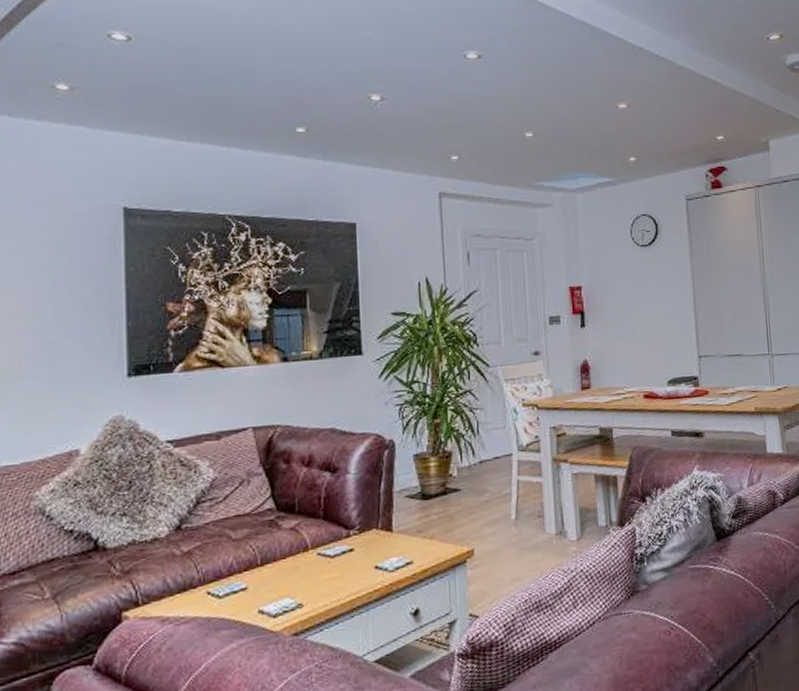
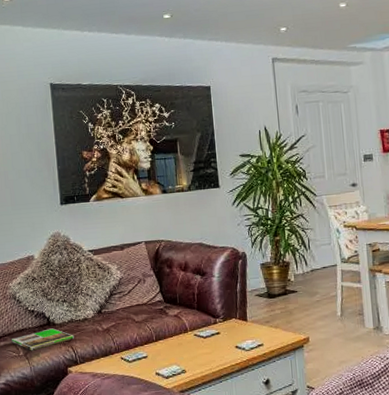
magazine: none [33,555,137,591] -> present [12,328,75,351]

